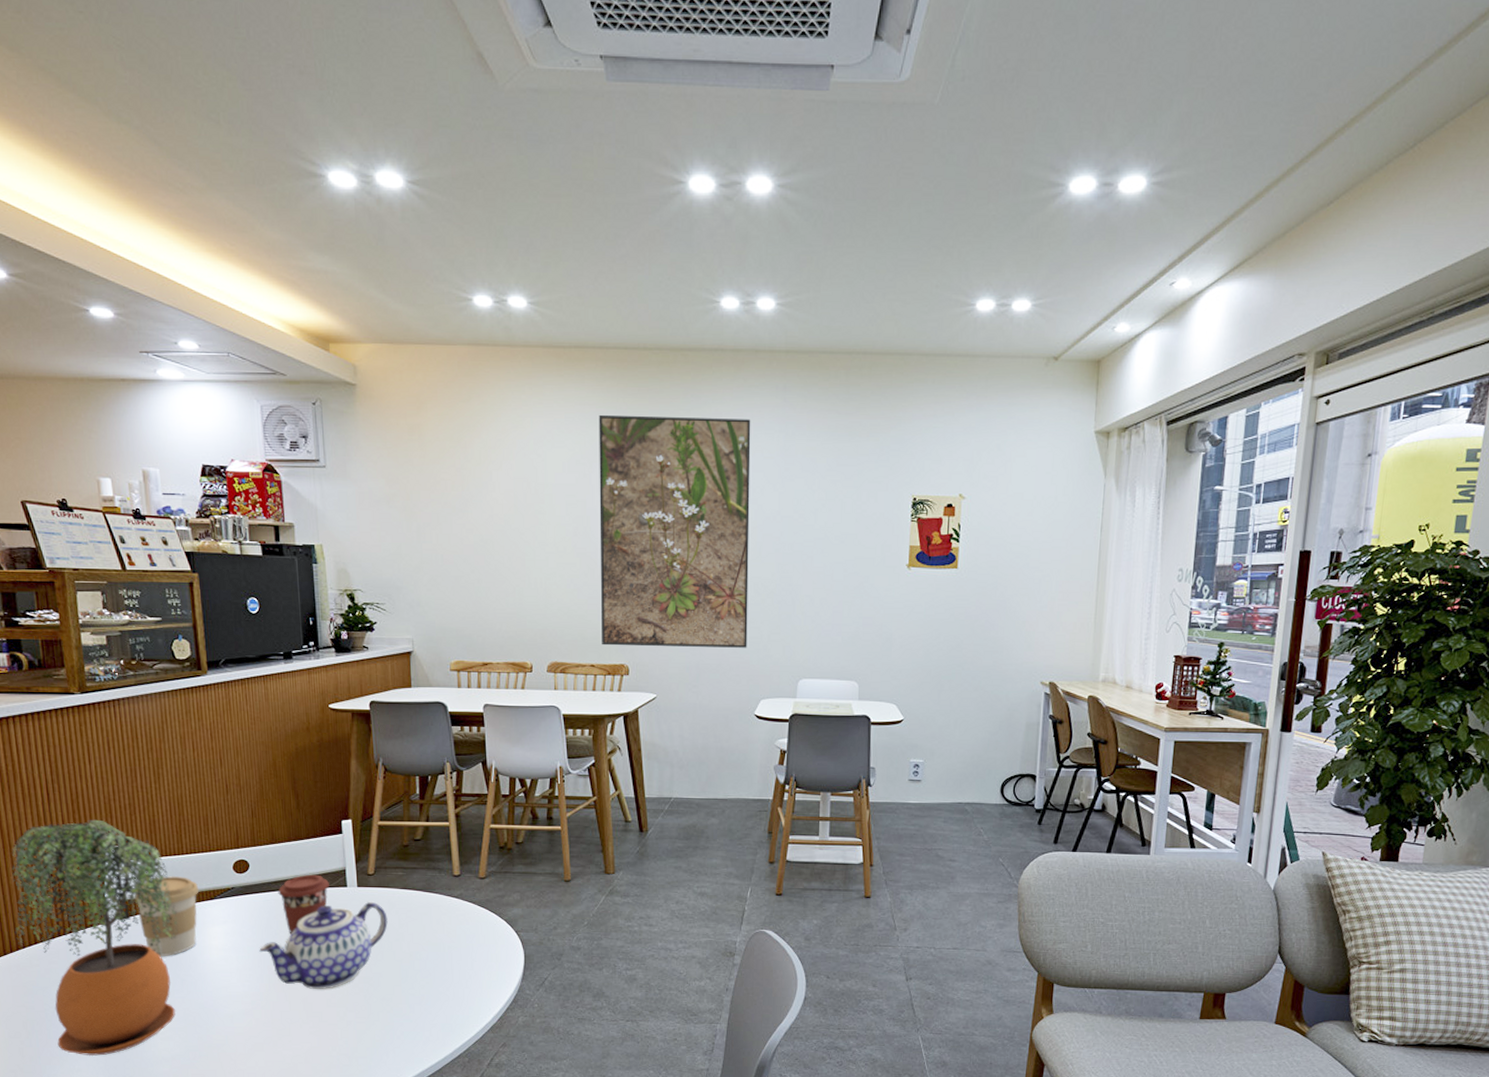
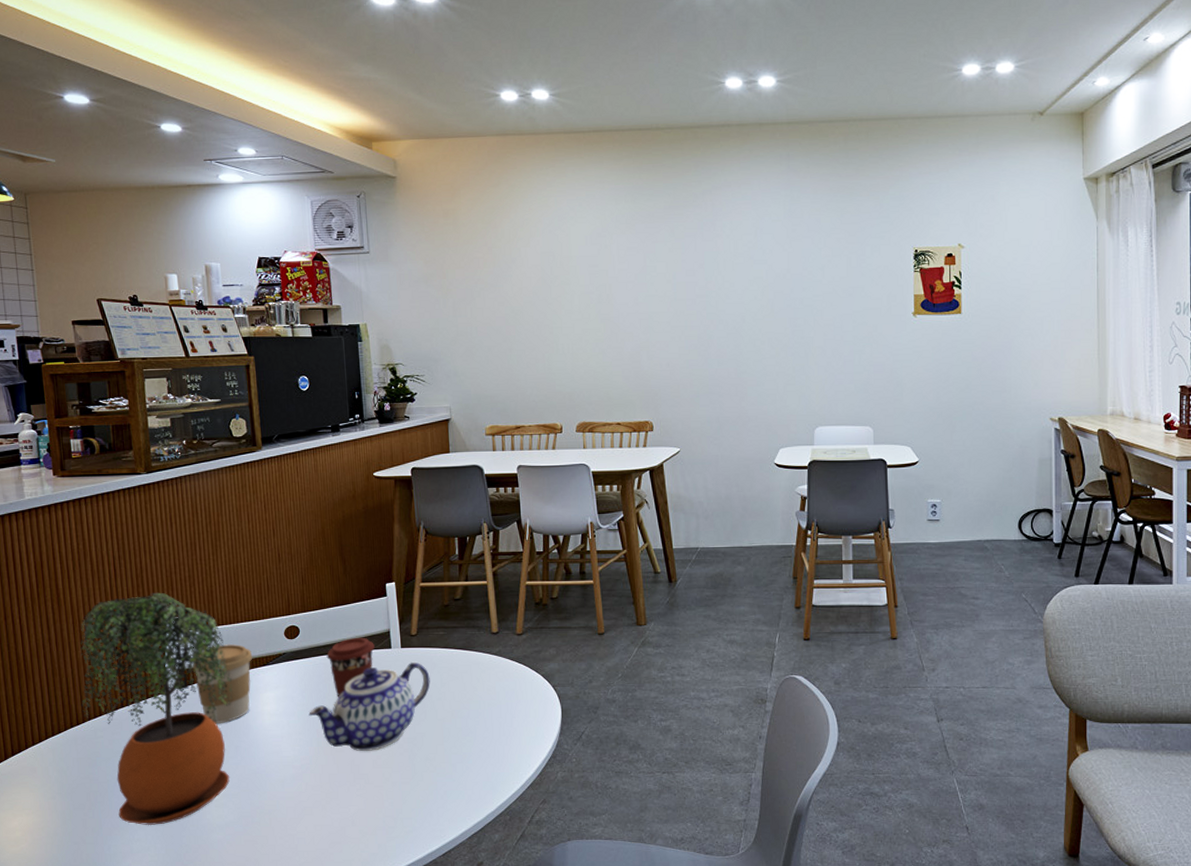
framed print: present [599,414,751,648] -> none [617,186,765,404]

